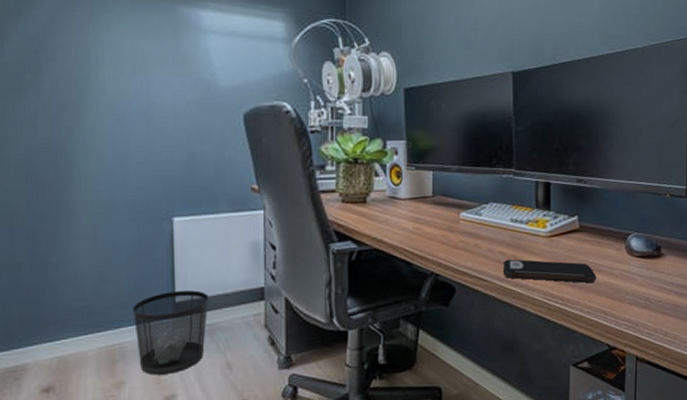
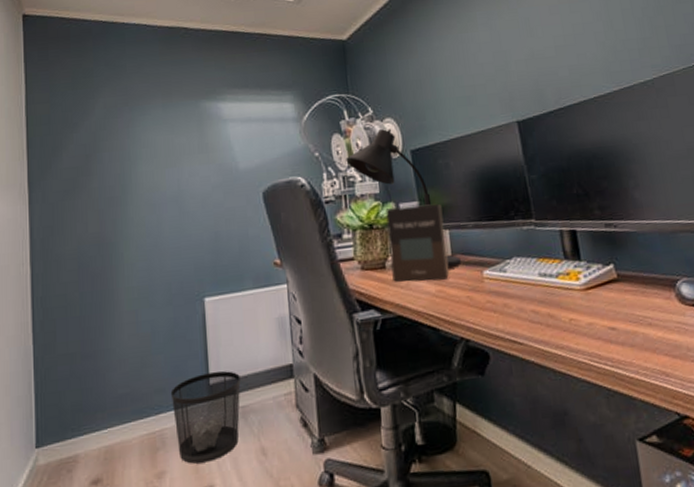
desk lamp: none [336,63,440,210] -> present [346,129,461,270]
books: none [371,143,428,218] -> present [385,203,449,282]
phone: present [503,259,596,284] -> none [537,316,648,341]

